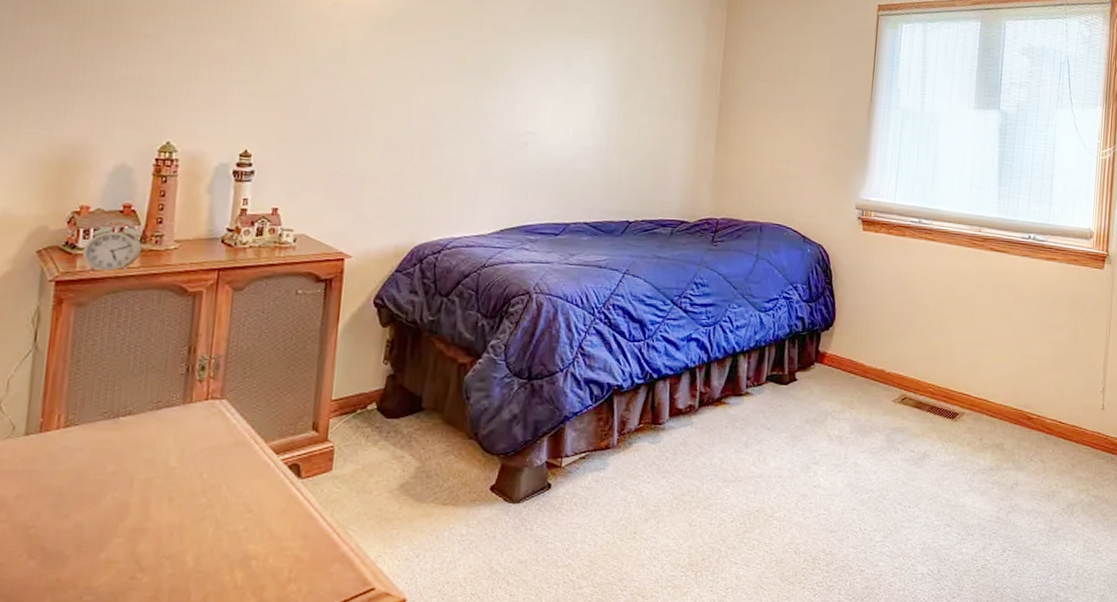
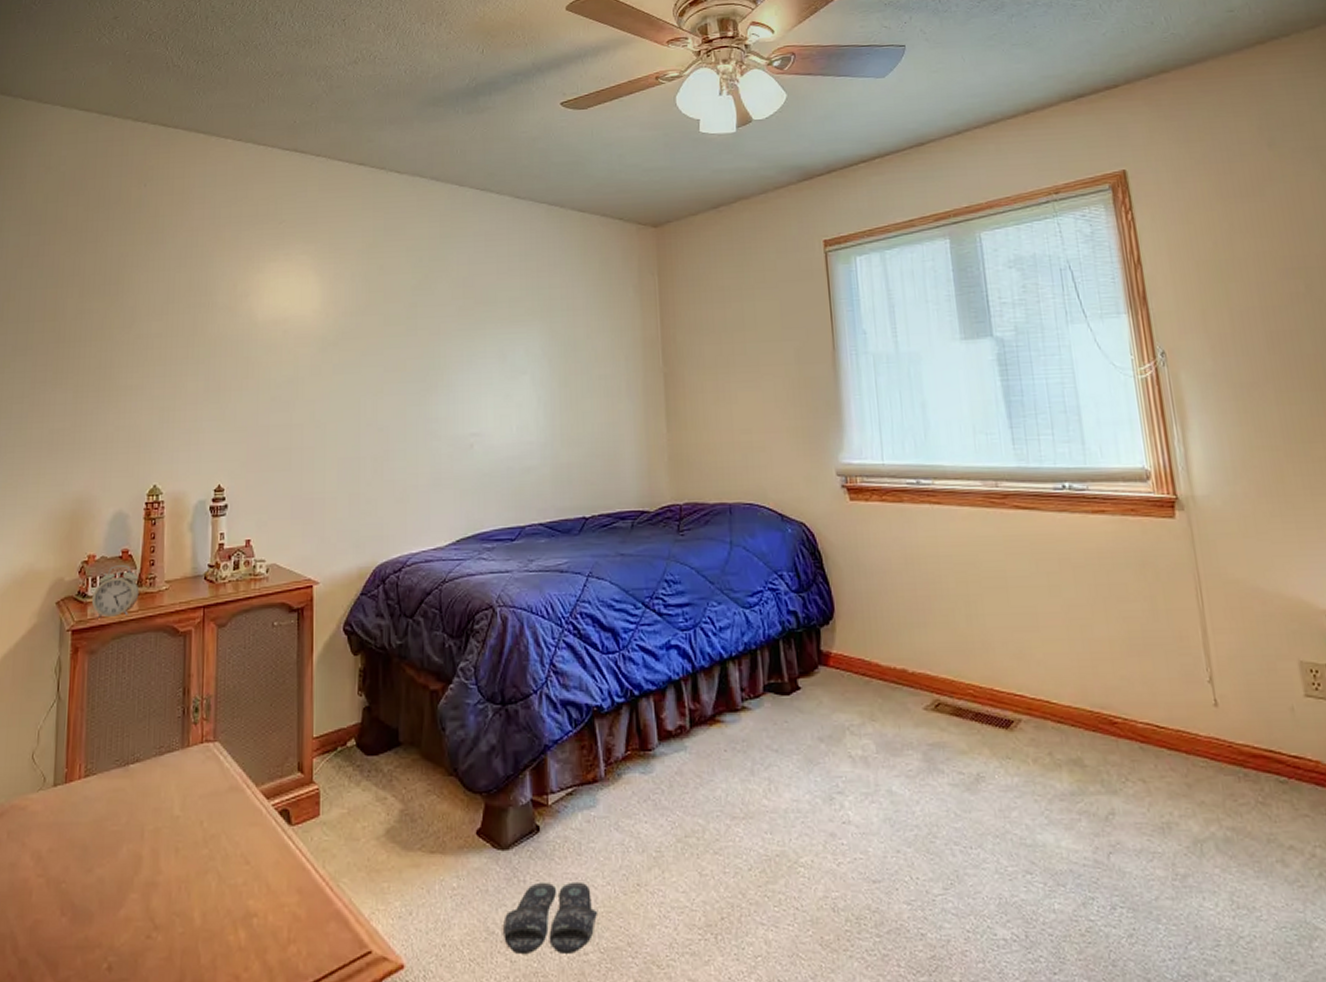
slippers: none [506,530,596,588] -> present [503,881,598,953]

